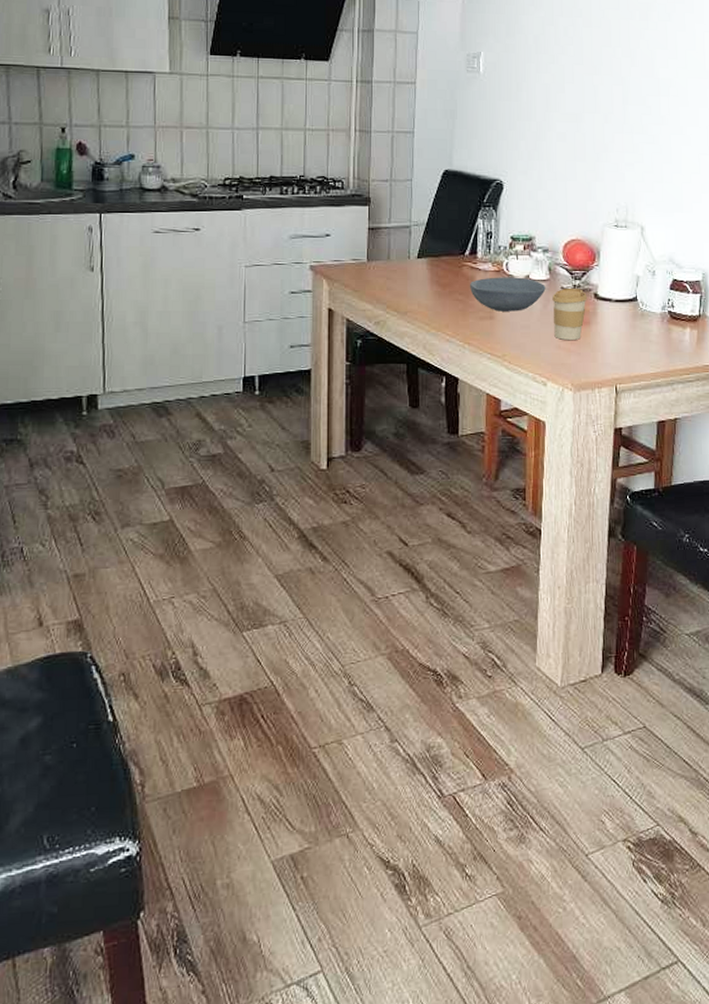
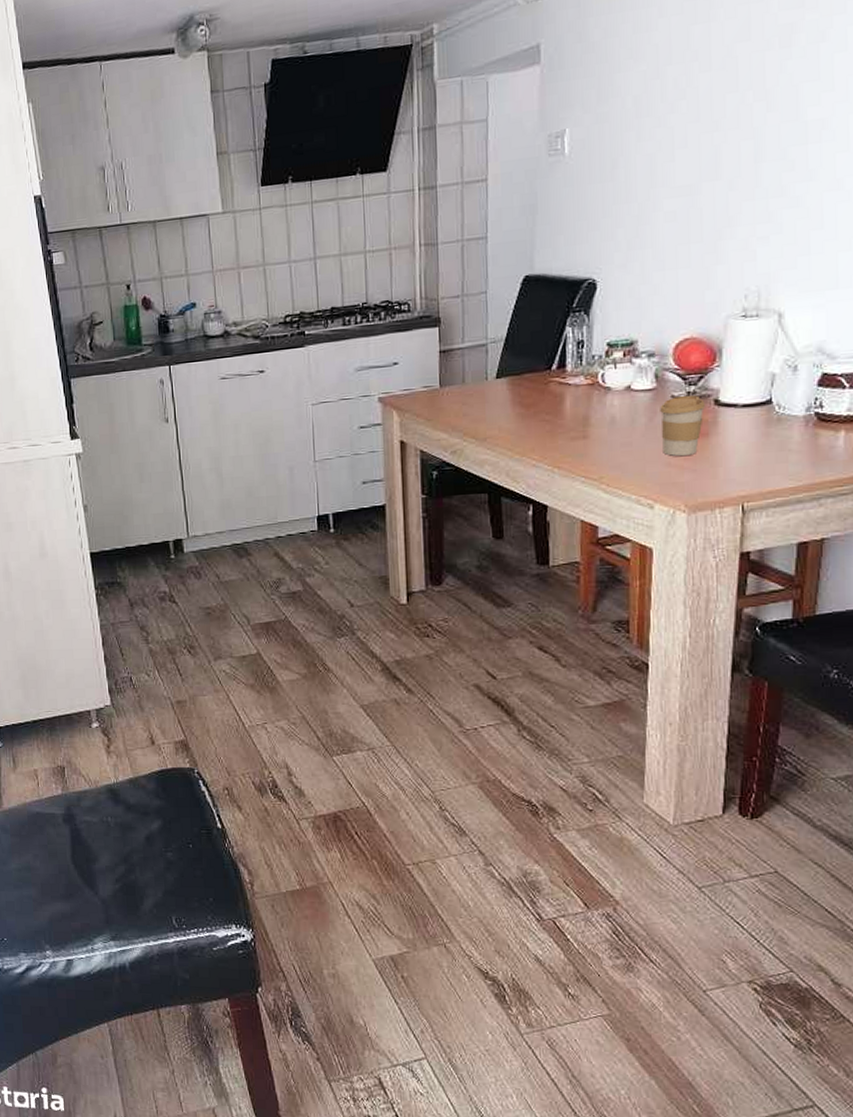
bowl: present [470,277,546,311] -> none [559,388,652,430]

